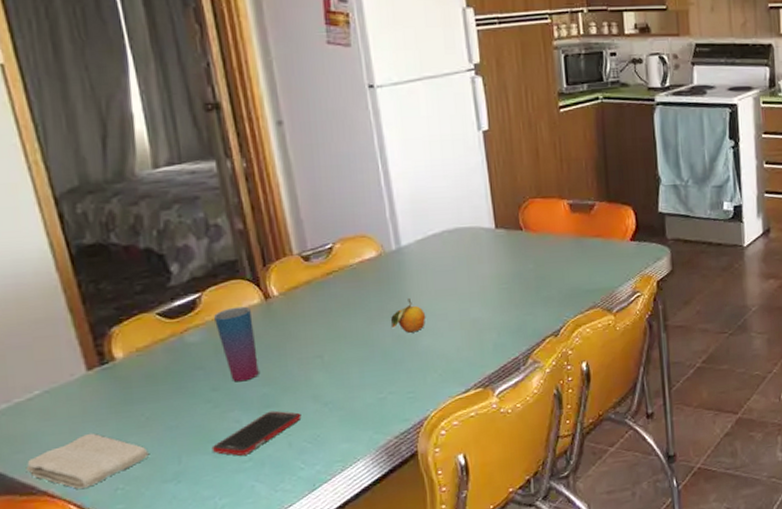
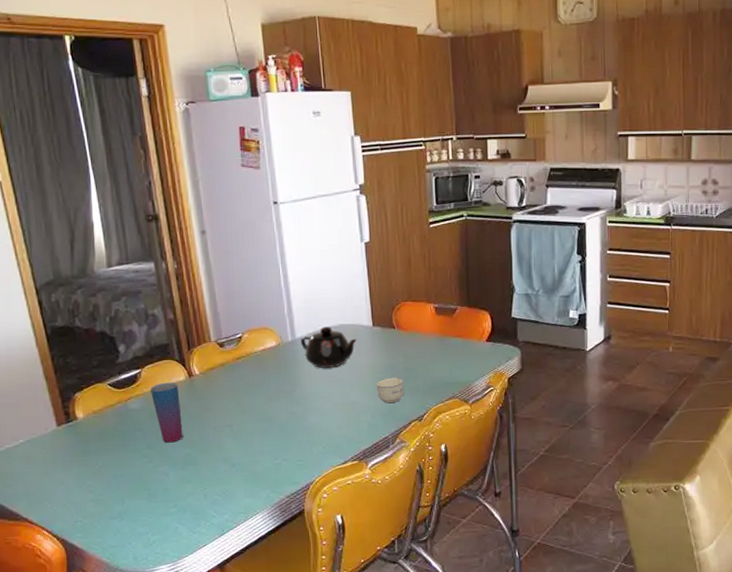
washcloth: present [25,433,150,489] -> none [13,475,101,518]
cell phone: present [211,410,302,456] -> none [146,468,215,502]
fruit: present [390,297,426,333] -> none [285,381,314,411]
teapot: none [406,231,478,281] -> present [300,326,358,368]
cup: none [501,286,535,318] -> present [376,376,404,404]

